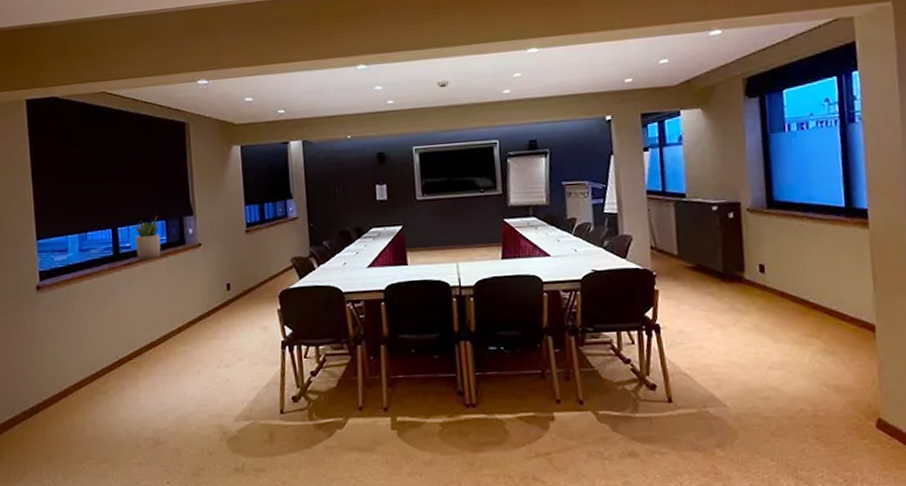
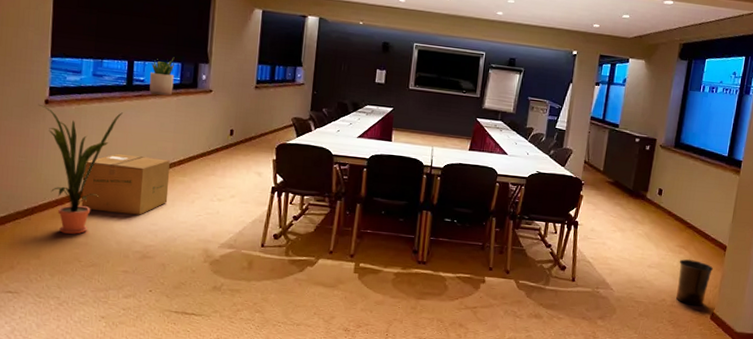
house plant: none [30,285,113,430] -> present [38,103,122,235]
box: none [82,328,172,399] -> present [81,154,170,216]
waste bin: none [811,351,864,413] -> present [675,259,714,306]

